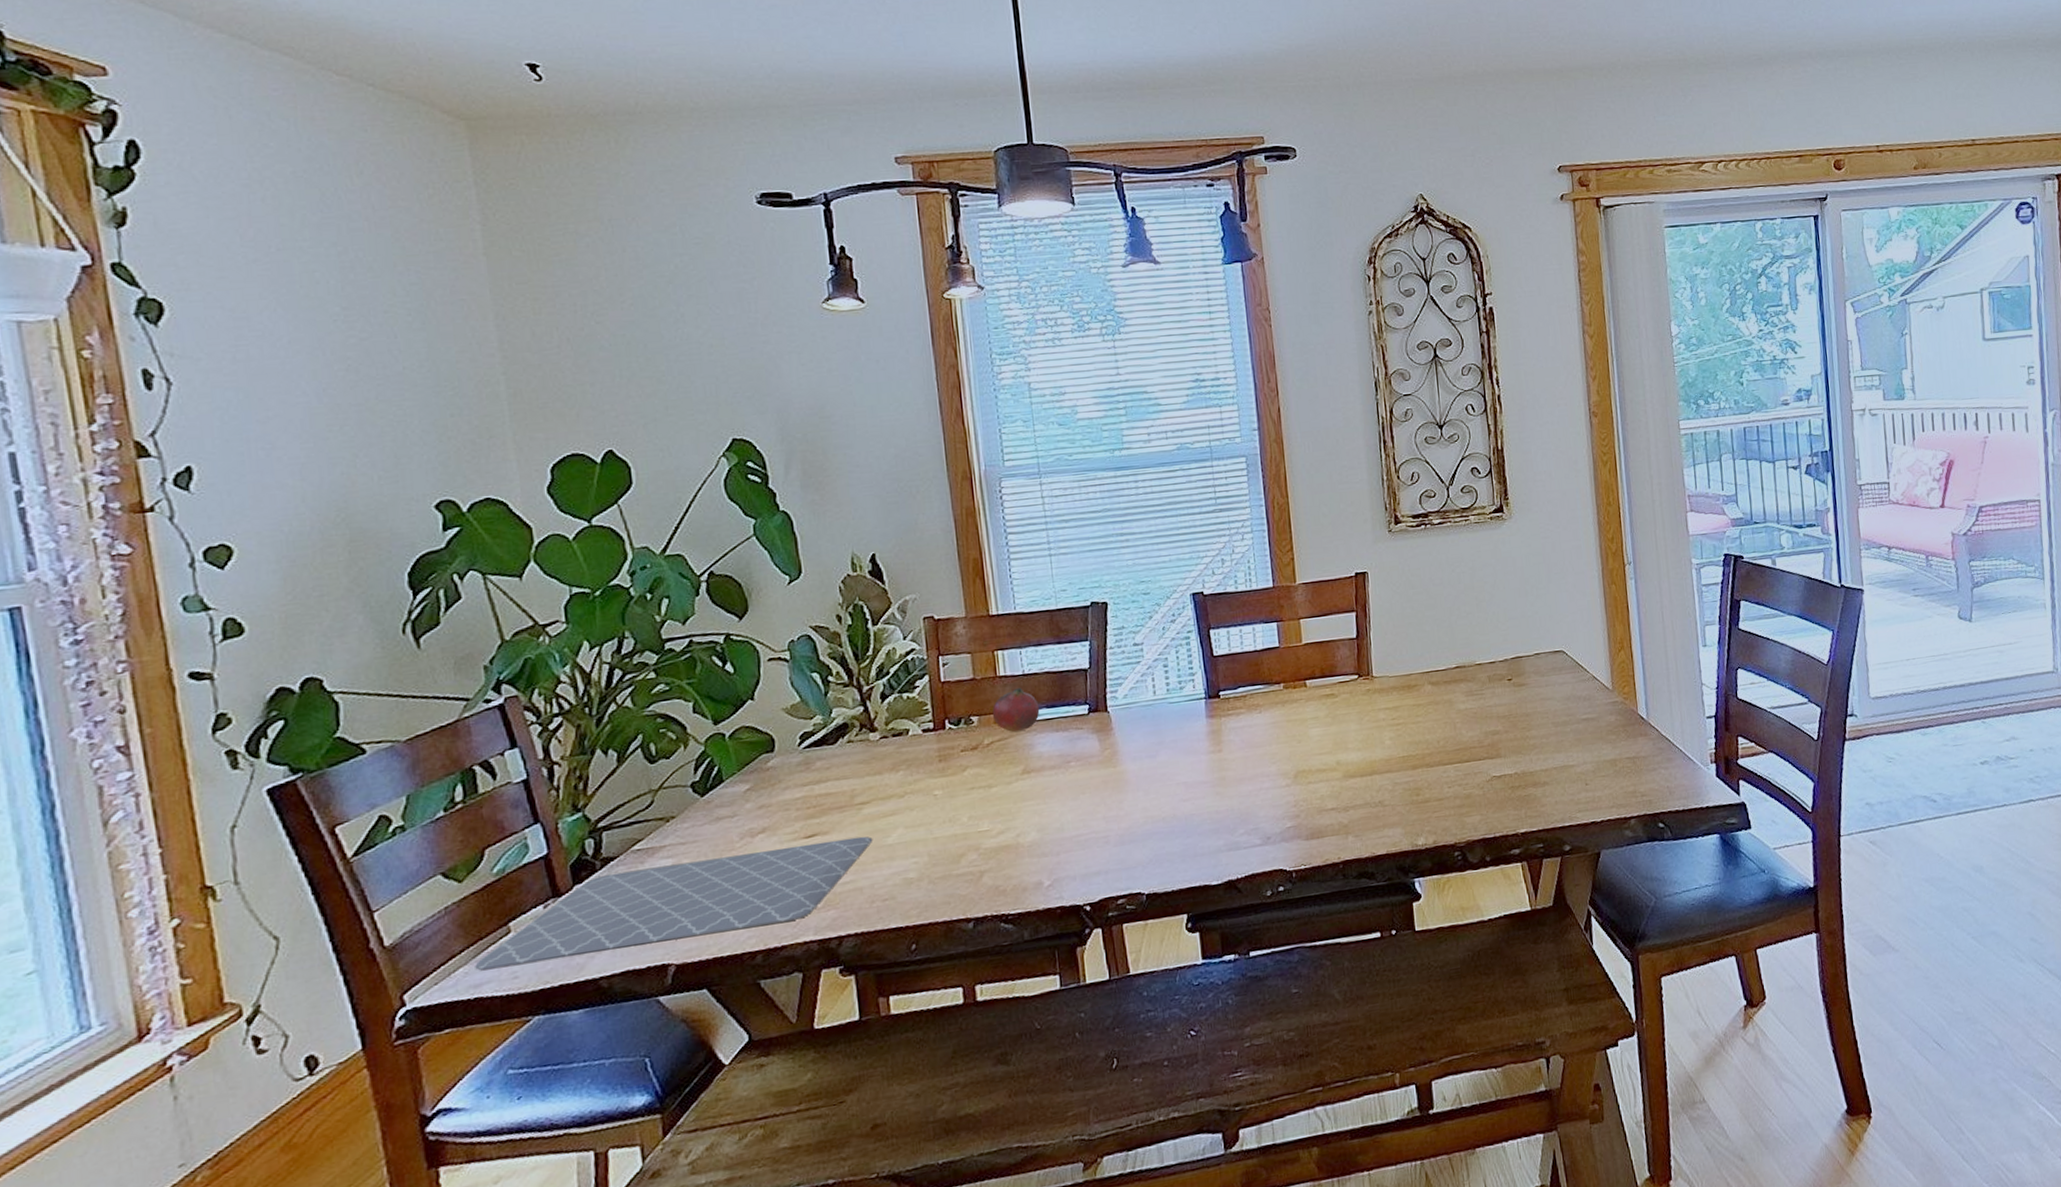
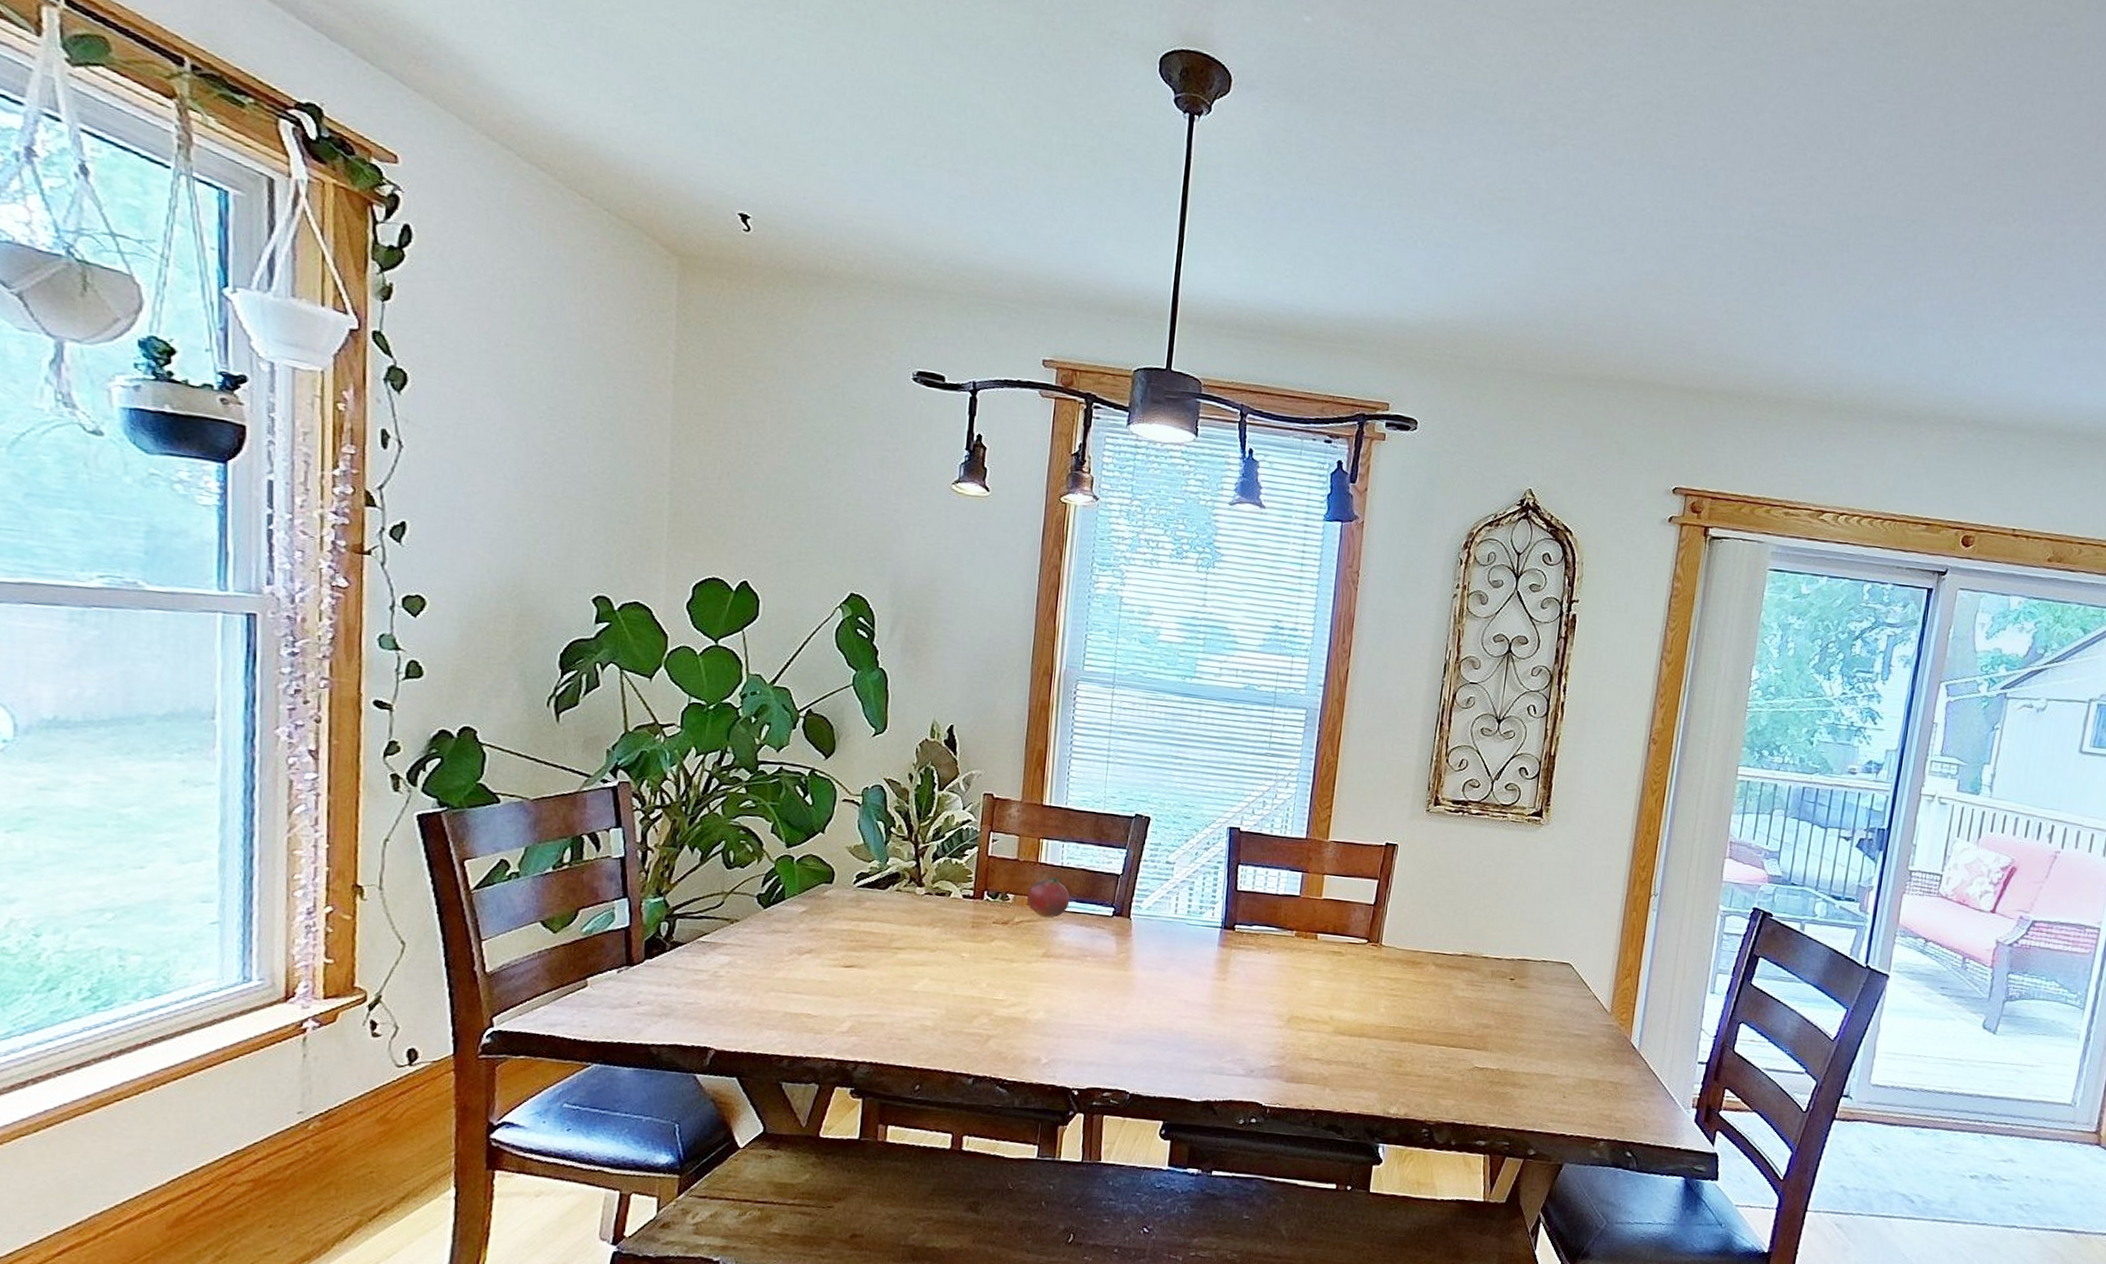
placemat: present [475,836,873,971] -> none [553,956,902,1038]

